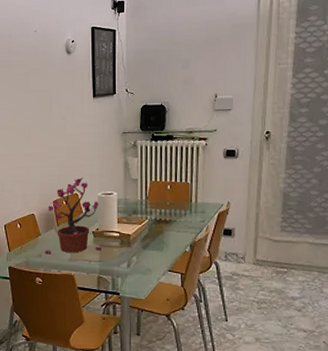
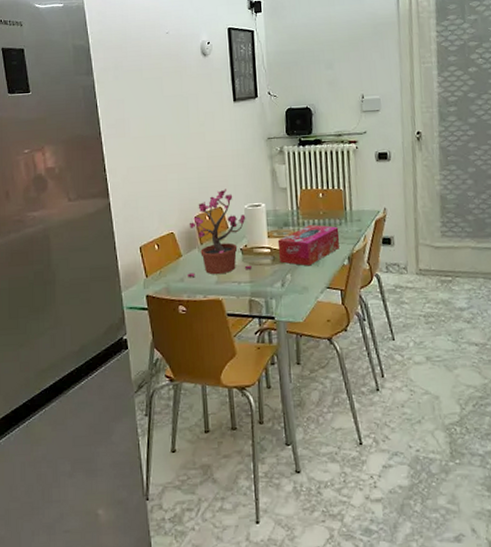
tissue box: none [126,214,184,251] -> present [277,225,340,266]

